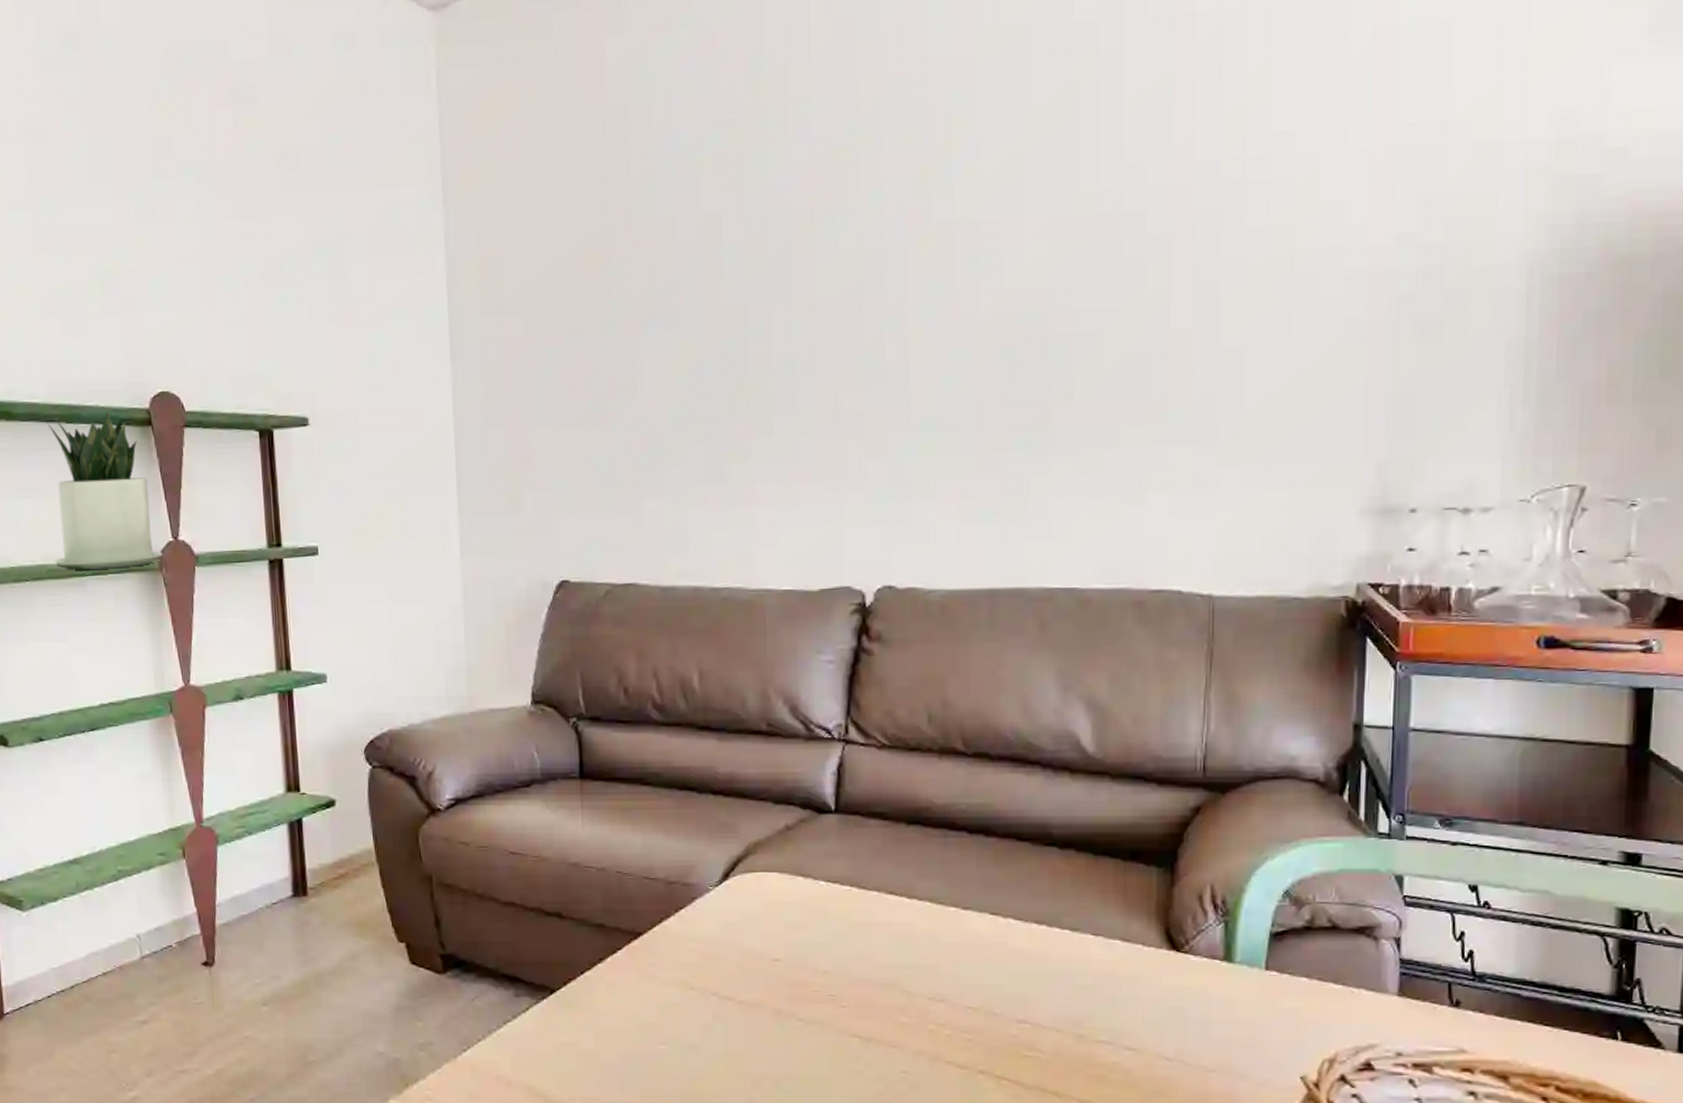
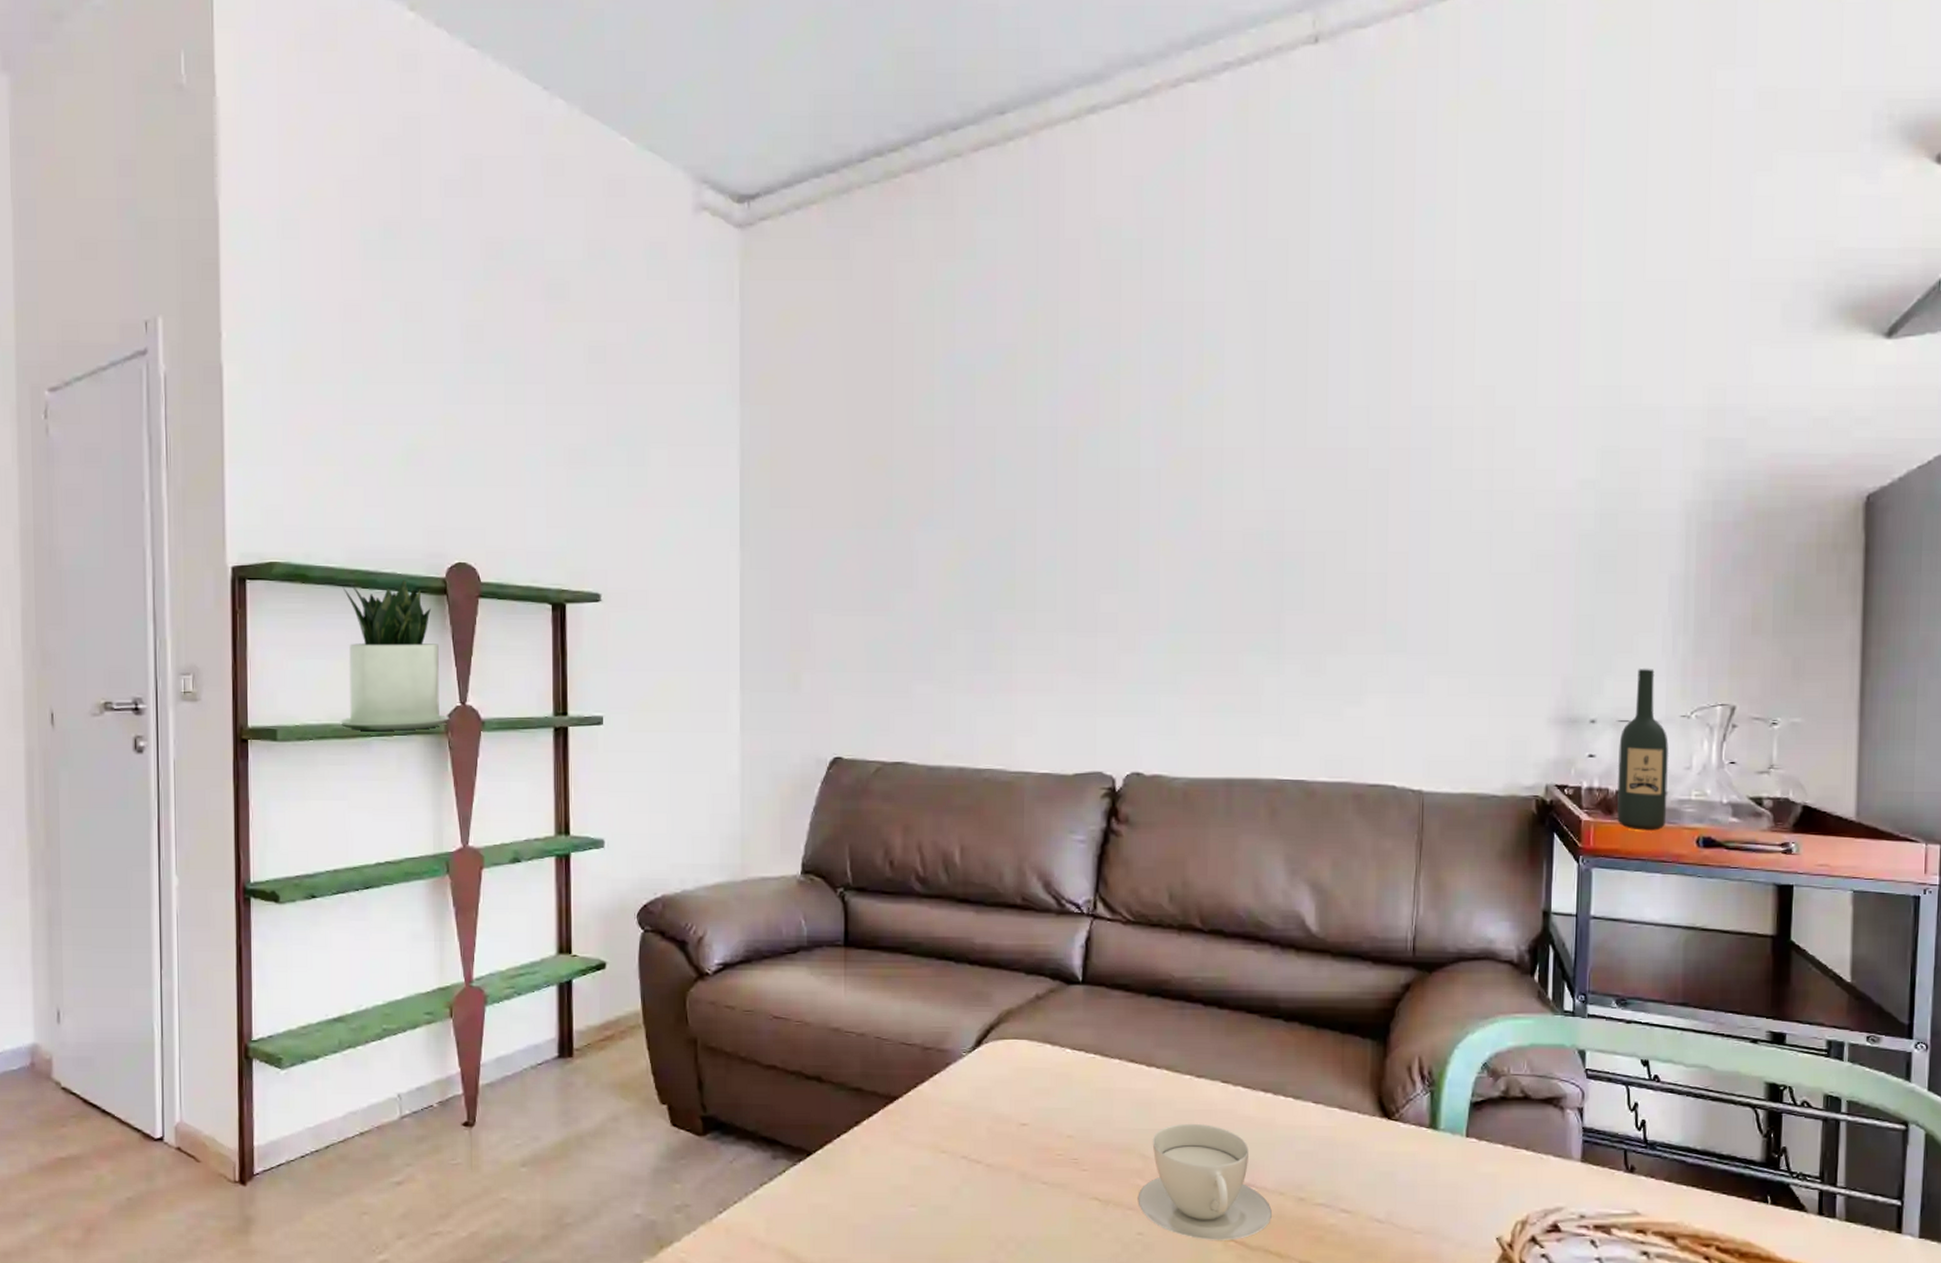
teacup: none [901,957,1048,1079] -> present [1137,1123,1272,1240]
wine bottle: none [1441,448,1504,632] -> present [1617,669,1668,831]

